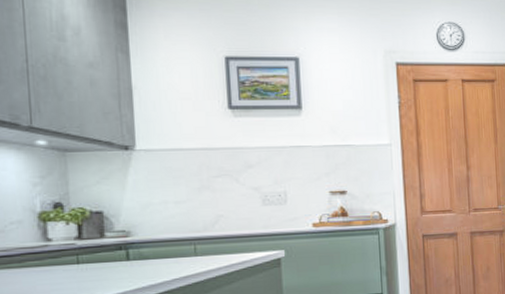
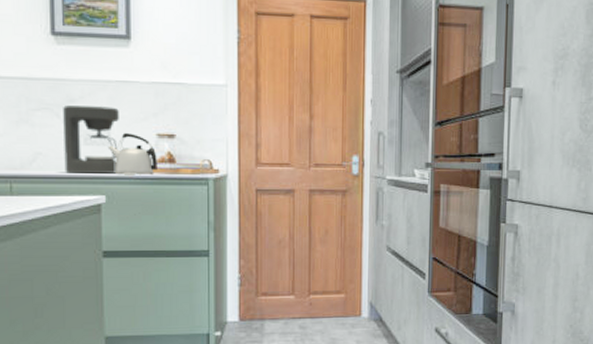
coffee maker: none [242,170,294,232] -> present [63,105,119,174]
kettle: none [284,191,332,231] -> present [107,132,157,176]

